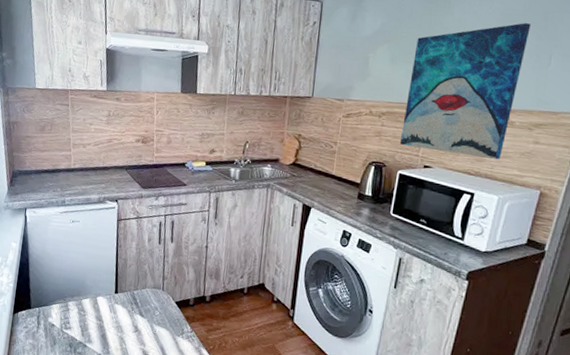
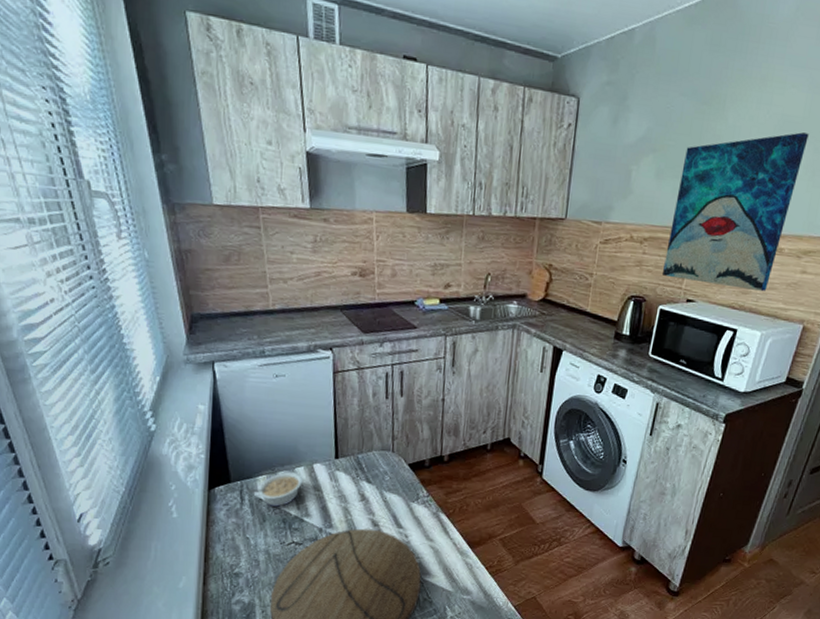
legume: none [43,301,88,332] -> present [247,471,303,507]

